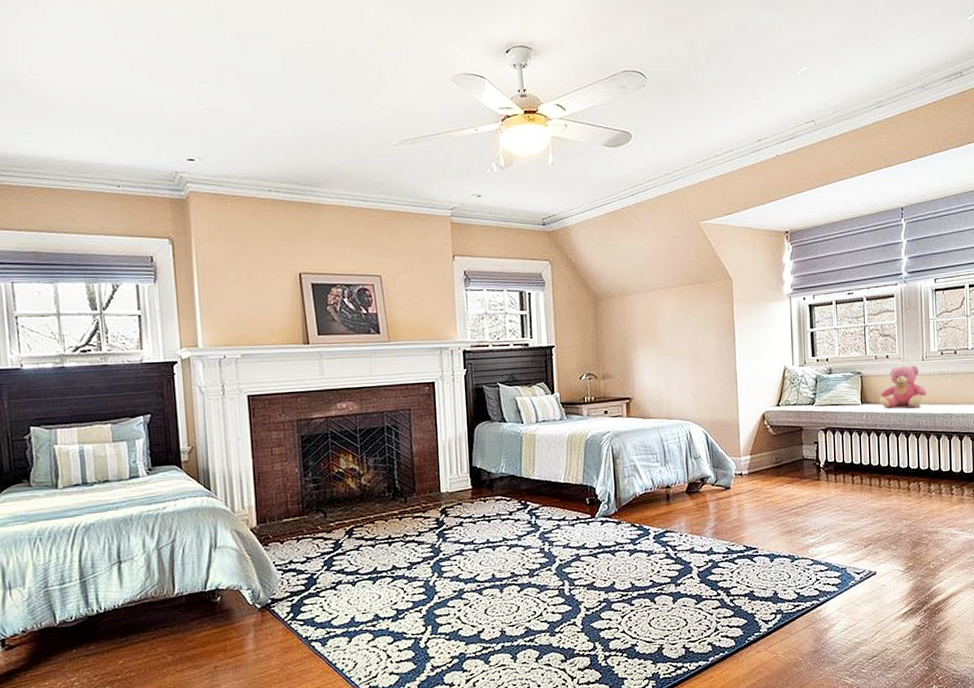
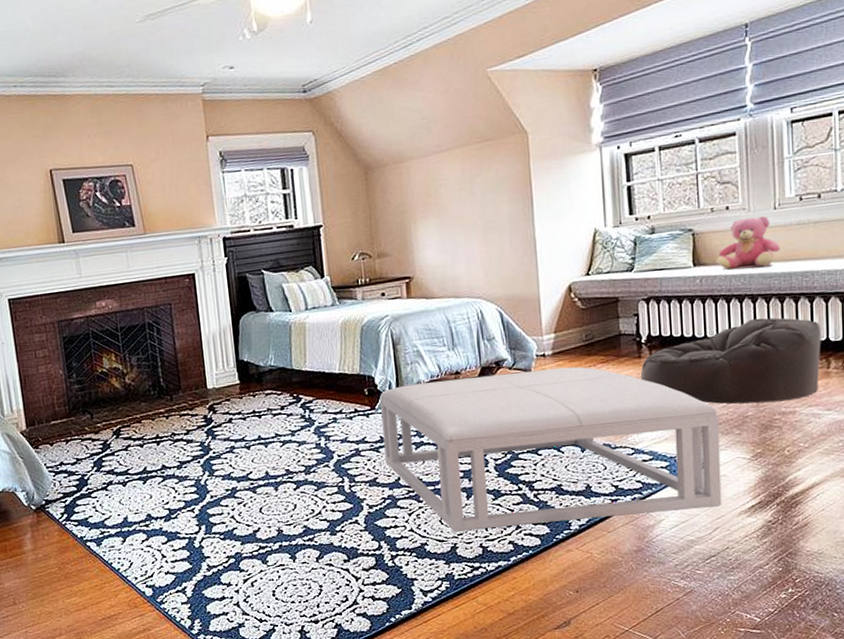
ottoman: none [600,485,882,634] -> present [380,366,722,532]
beanbag: none [819,450,957,523] -> present [640,317,821,404]

